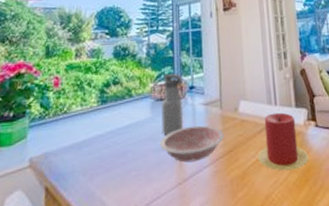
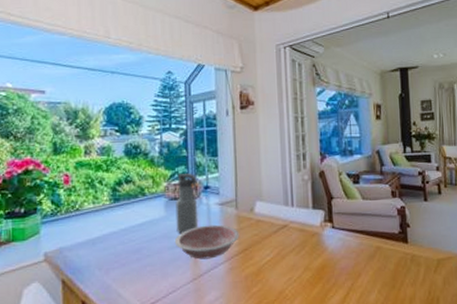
candle: present [257,112,309,171] -> none [272,213,324,269]

